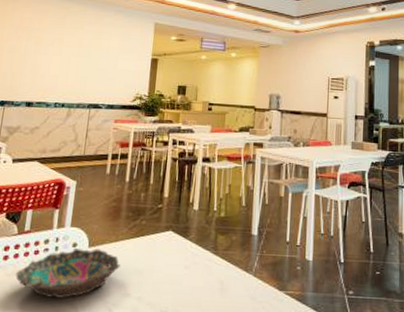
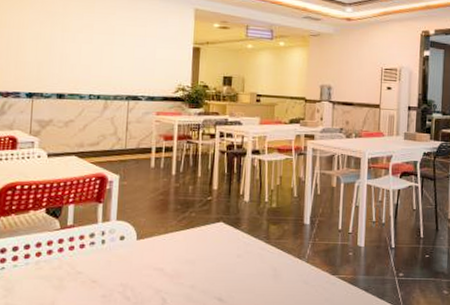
bowl: present [15,247,120,298] -> none [62,240,171,289]

